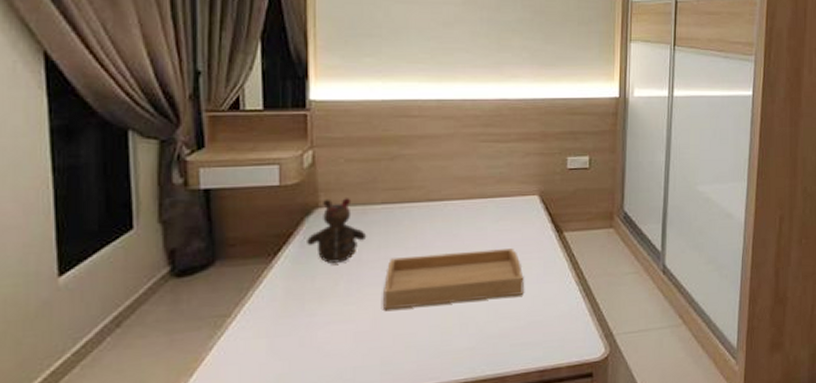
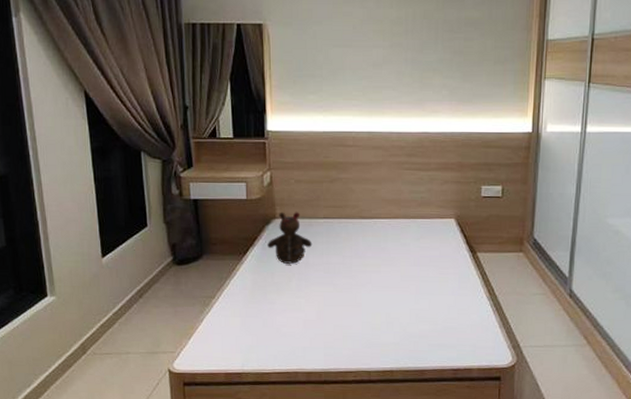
serving tray: present [384,248,524,310] -> none [326,263,441,305]

